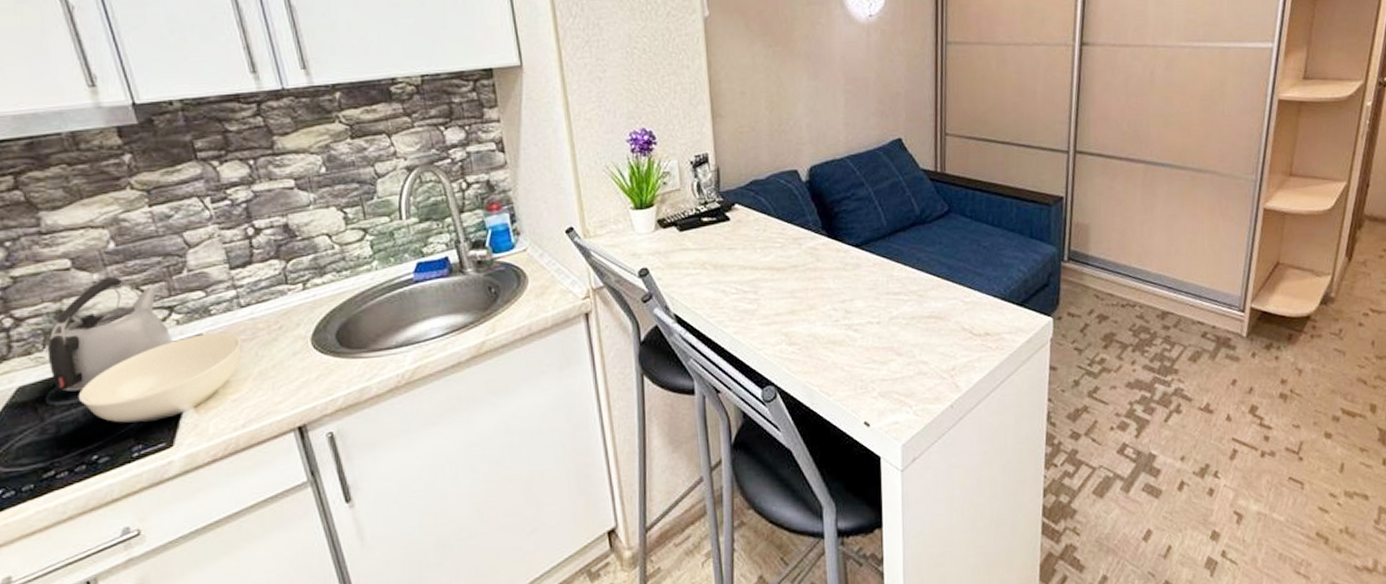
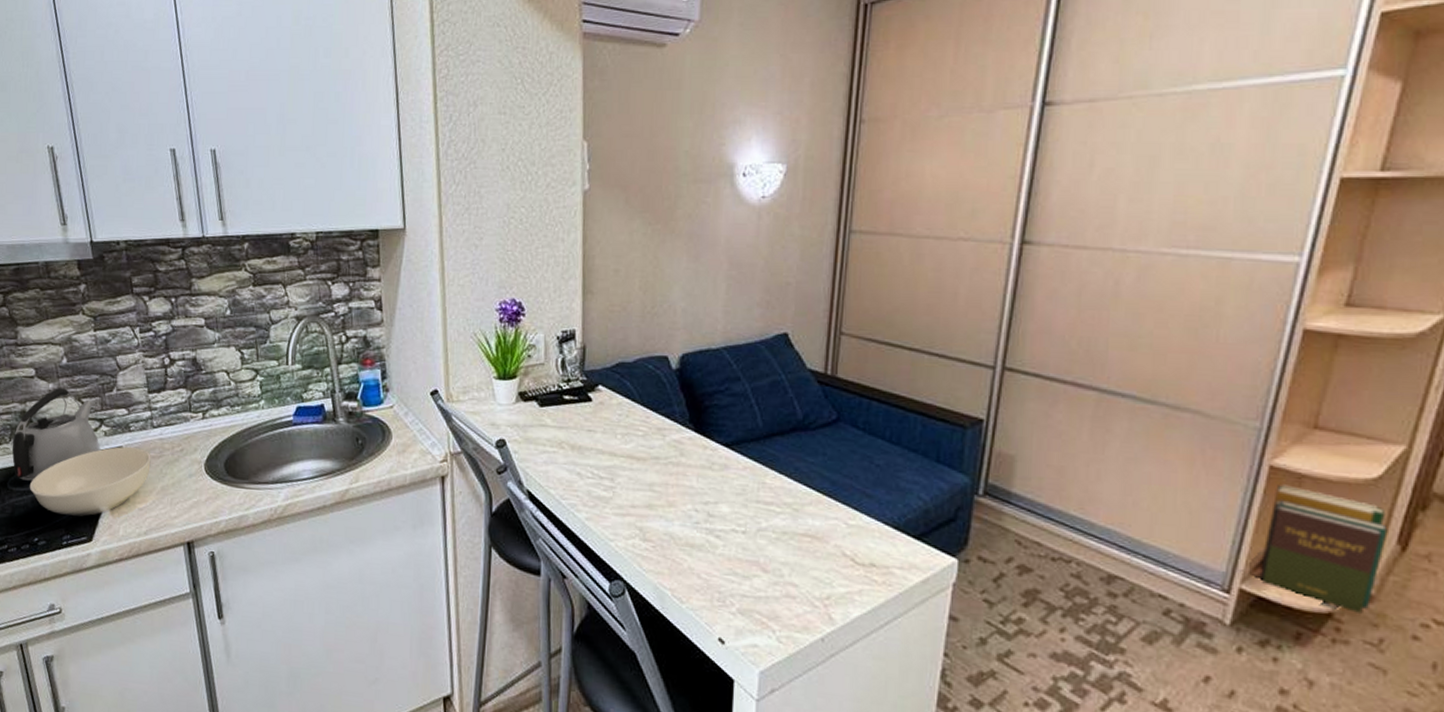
books: none [1263,222,1340,313] -> present [1260,484,1388,614]

